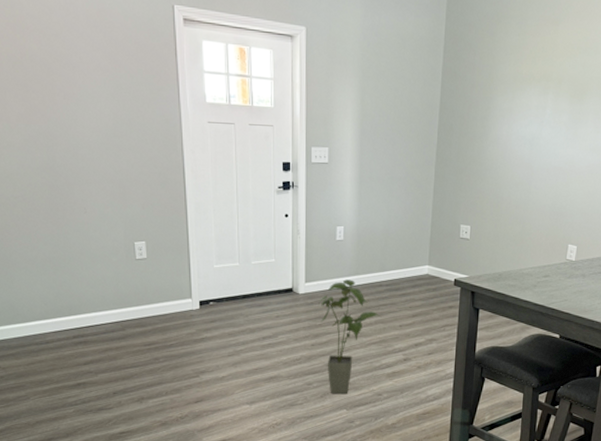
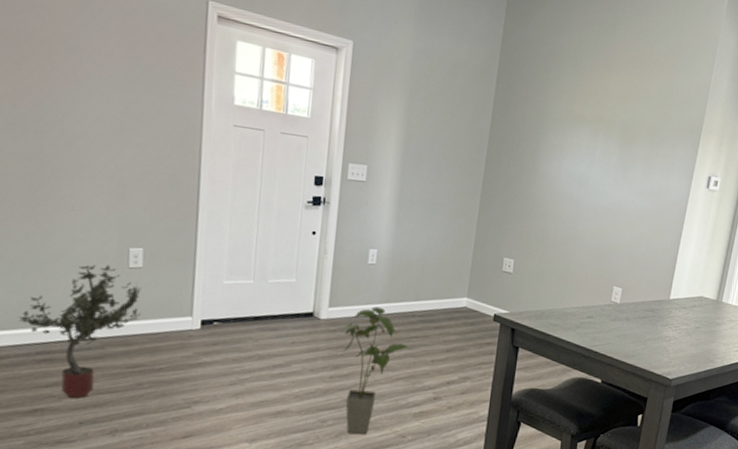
potted tree: none [56,258,150,373] -> present [18,265,141,398]

